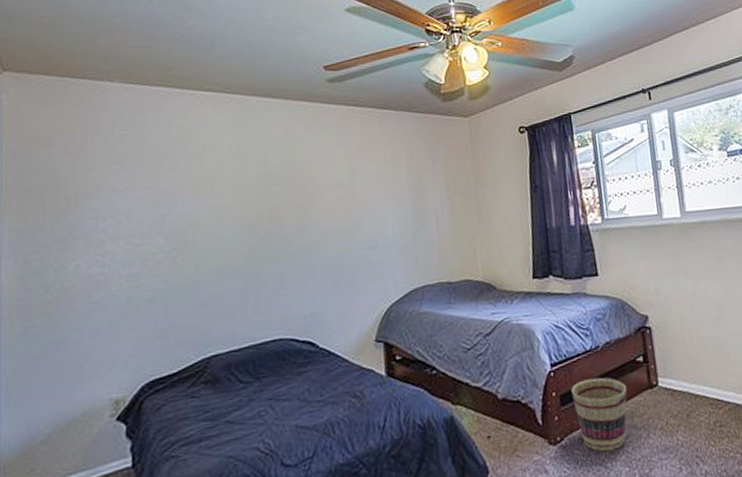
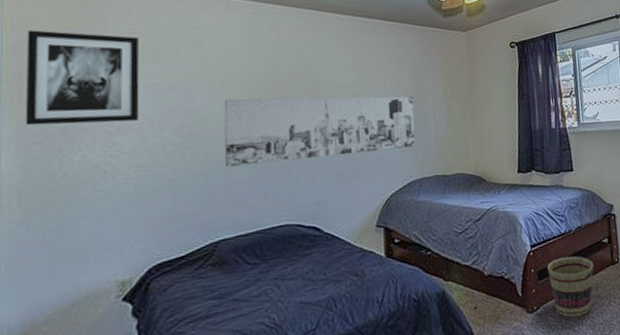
wall art: none [23,135,131,235] -> present [25,30,140,126]
wall art: none [213,192,416,276] -> present [224,96,416,167]

